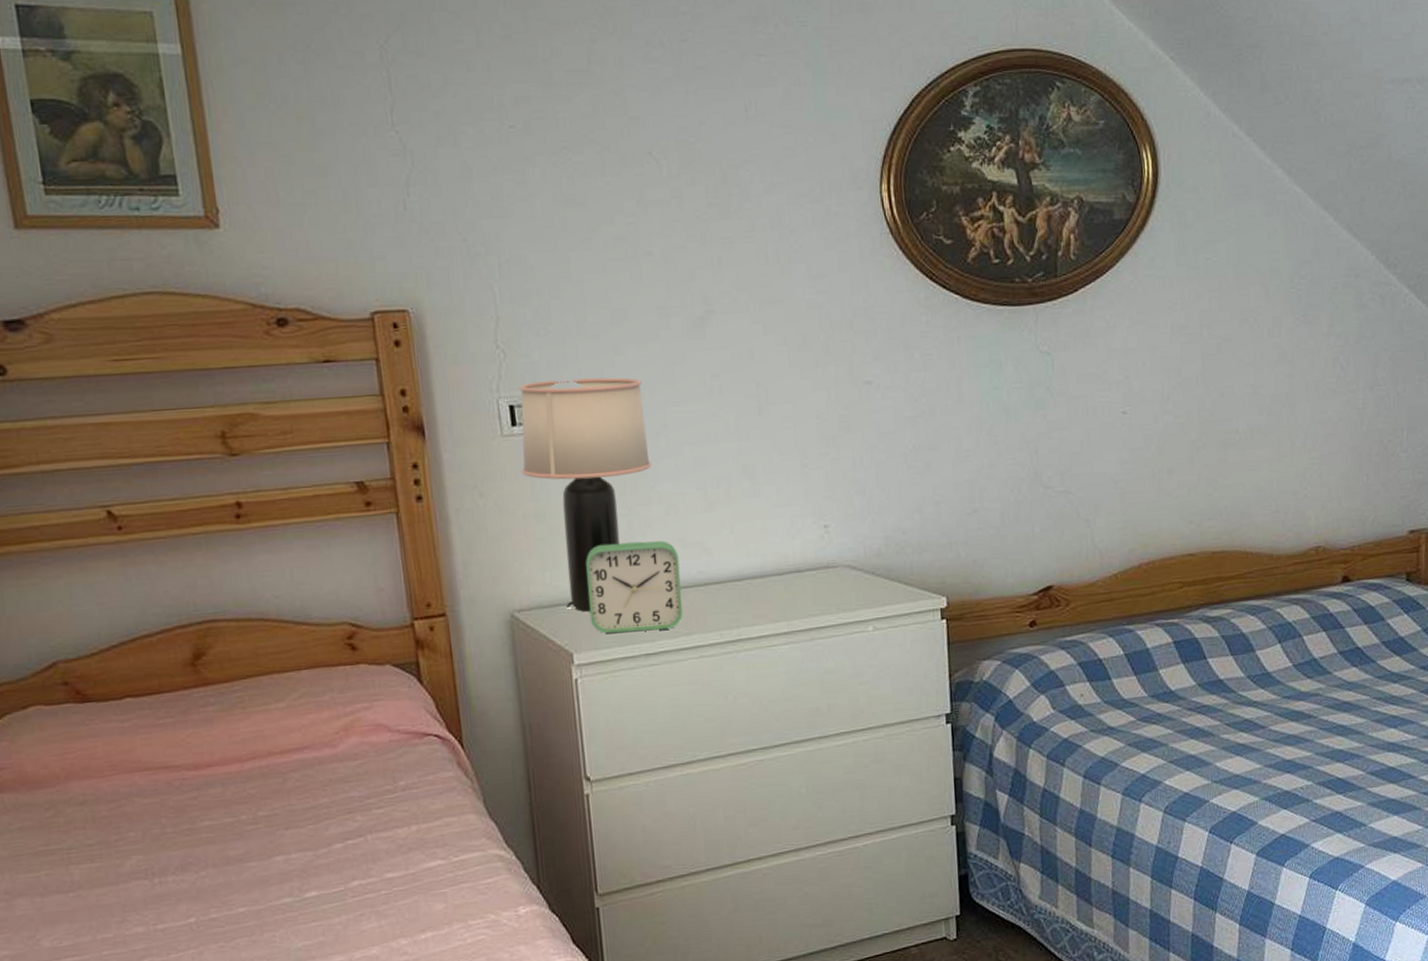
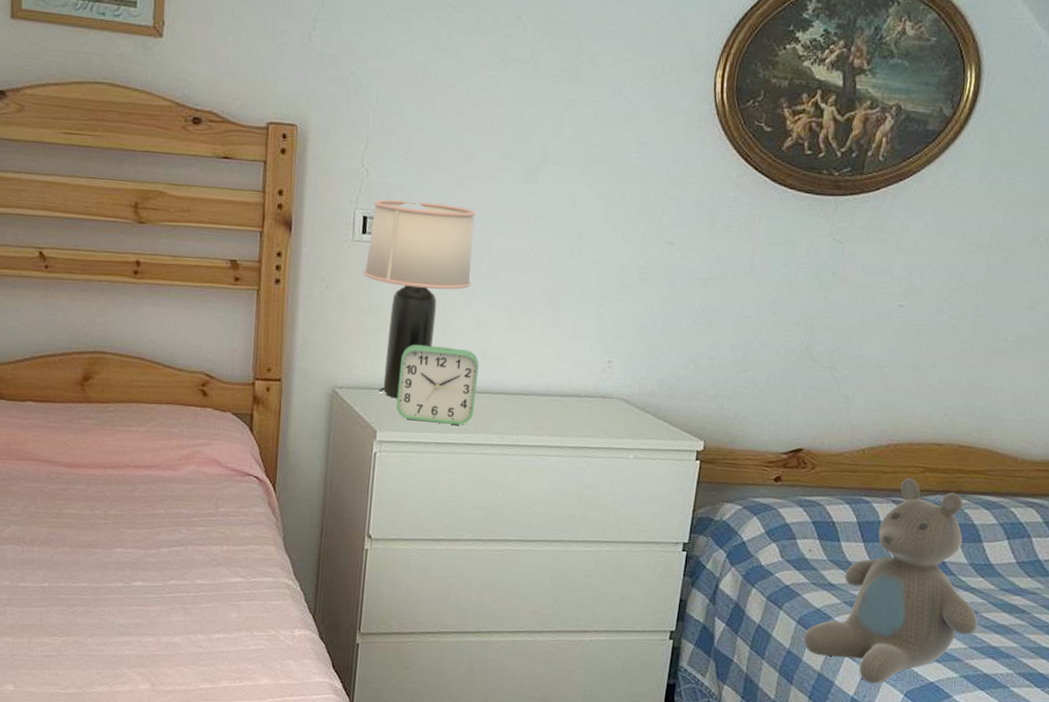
stuffed animal: none [1093,596,1267,827] -> present [803,477,978,684]

